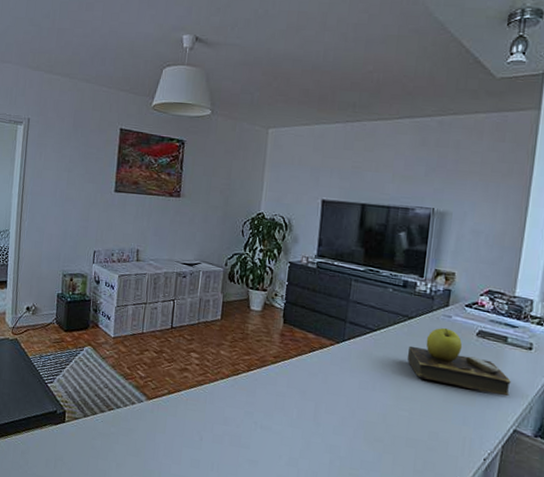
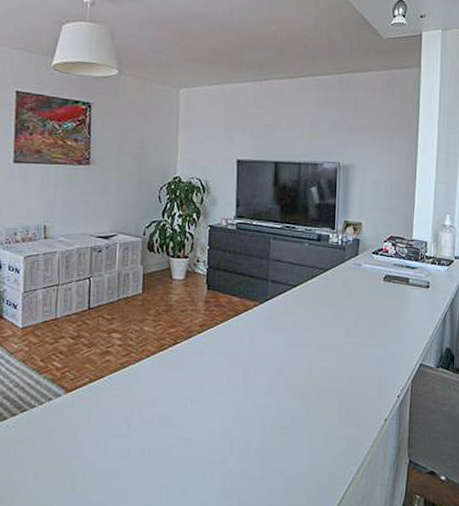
book: present [407,327,511,396] -> none [325,276,414,334]

